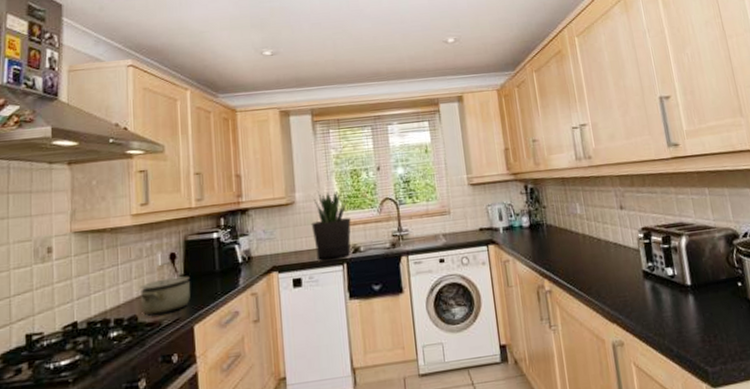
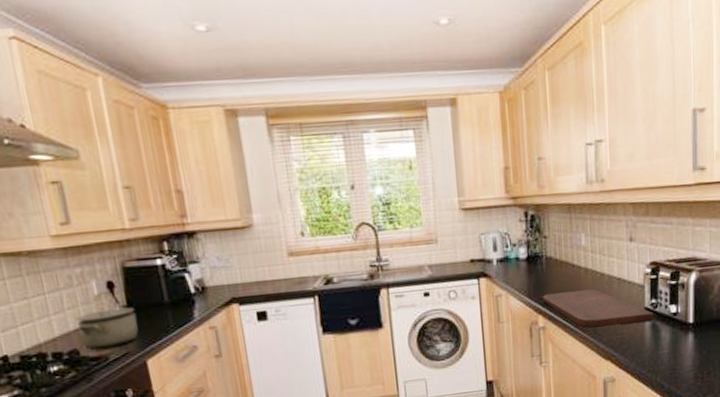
planter: present [311,190,351,262] -> none [272,211,323,294]
cutting board: none [547,253,653,291] -> present [543,289,654,328]

